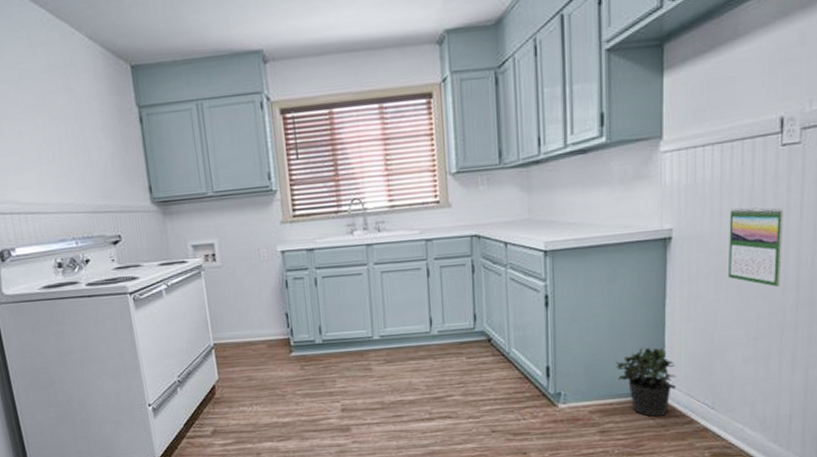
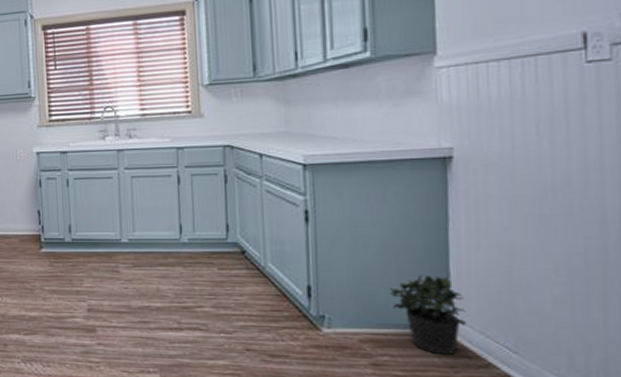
calendar: present [728,207,783,288] -> none [524,128,598,219]

